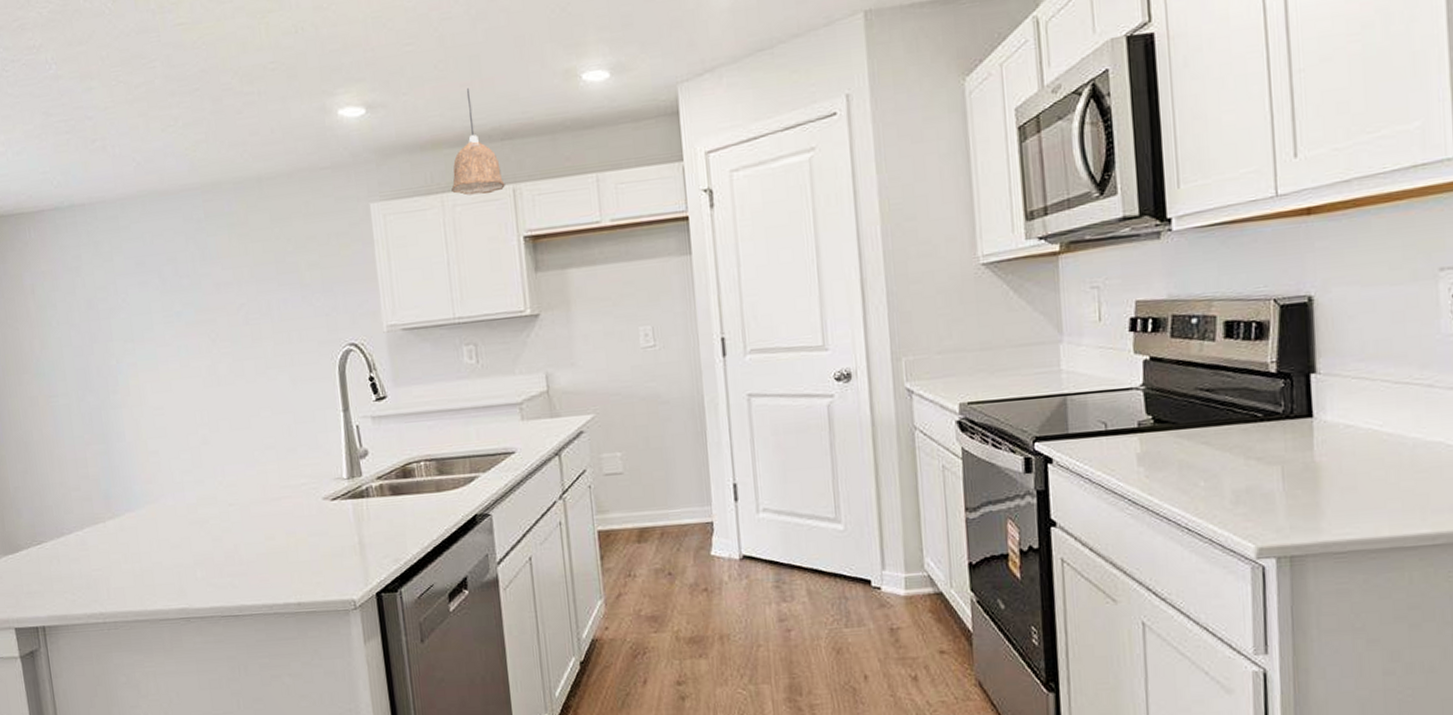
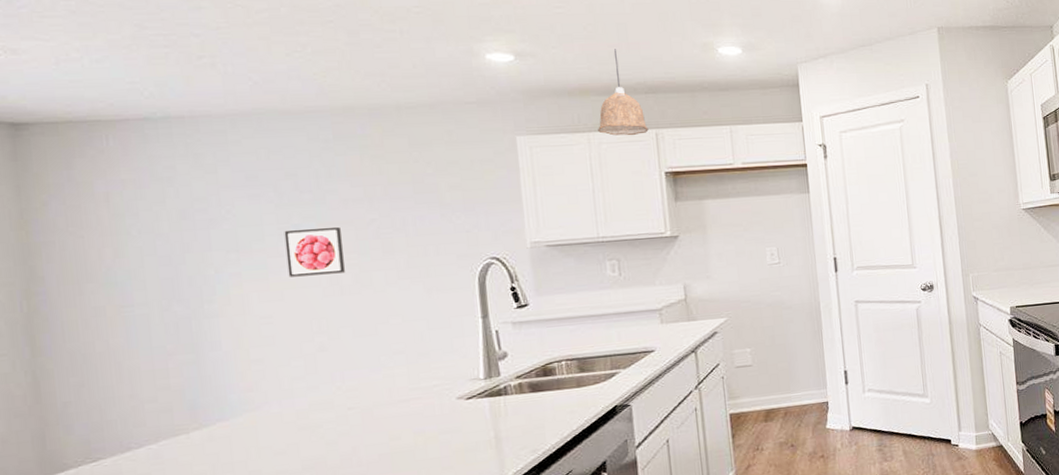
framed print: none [168,314,220,367] -> present [284,227,345,277]

